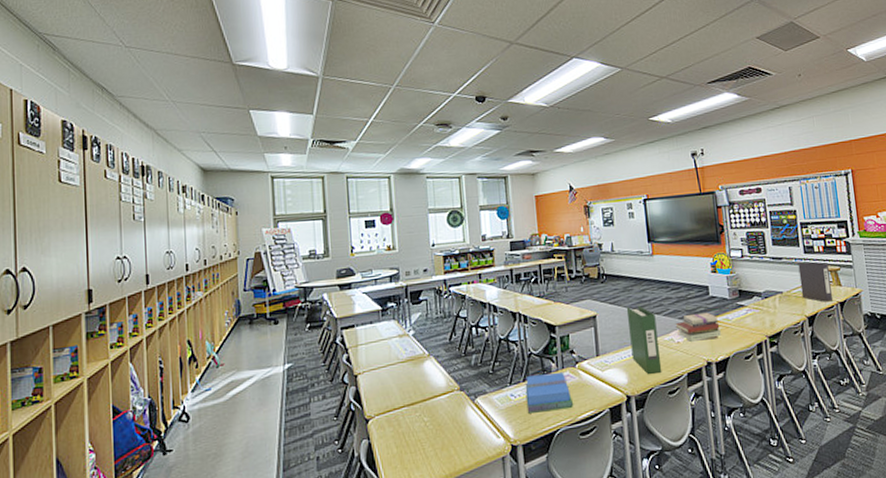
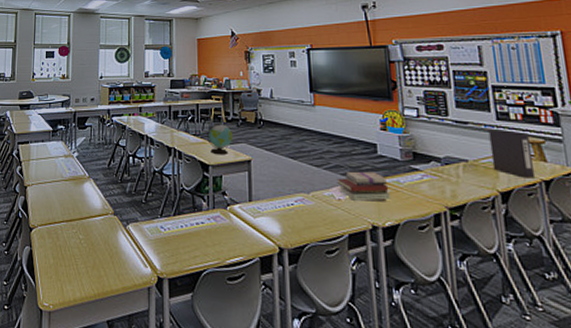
books: present [525,372,573,413] -> none [175,211,222,251]
globe: none [551,282,578,314] -> present [207,124,234,155]
binder: present [626,305,662,374] -> none [283,155,320,229]

